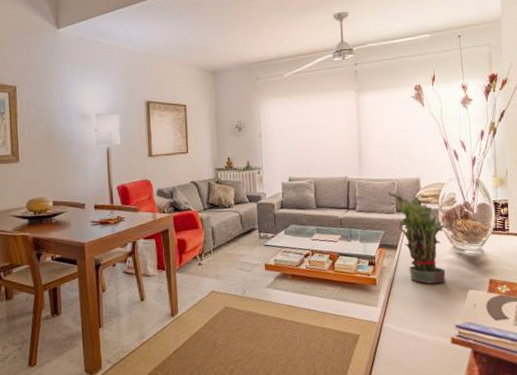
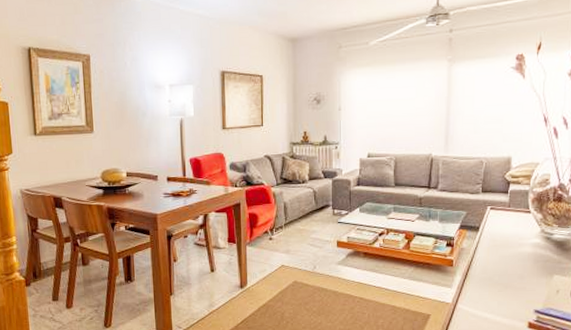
potted plant: present [388,191,454,284] -> none [475,170,544,268]

